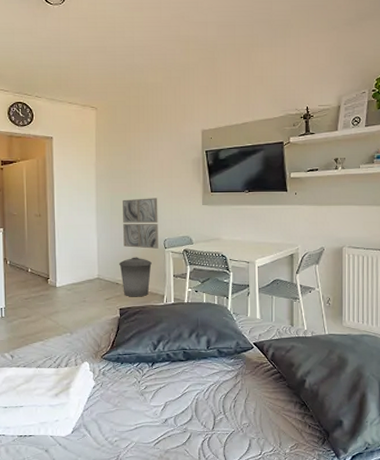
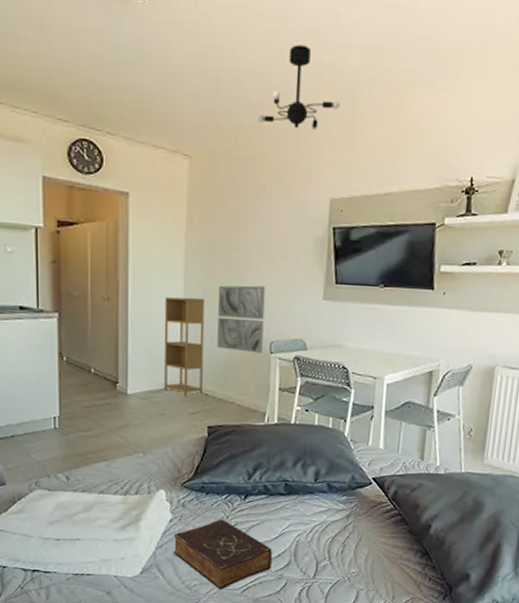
shelving unit: none [82,210,114,285] -> present [164,297,205,396]
book: none [97,384,177,444] -> present [173,519,272,590]
trash can: present [119,257,152,297] -> none [210,362,253,414]
ceiling light fixture: none [144,25,203,83] -> present [257,44,340,130]

